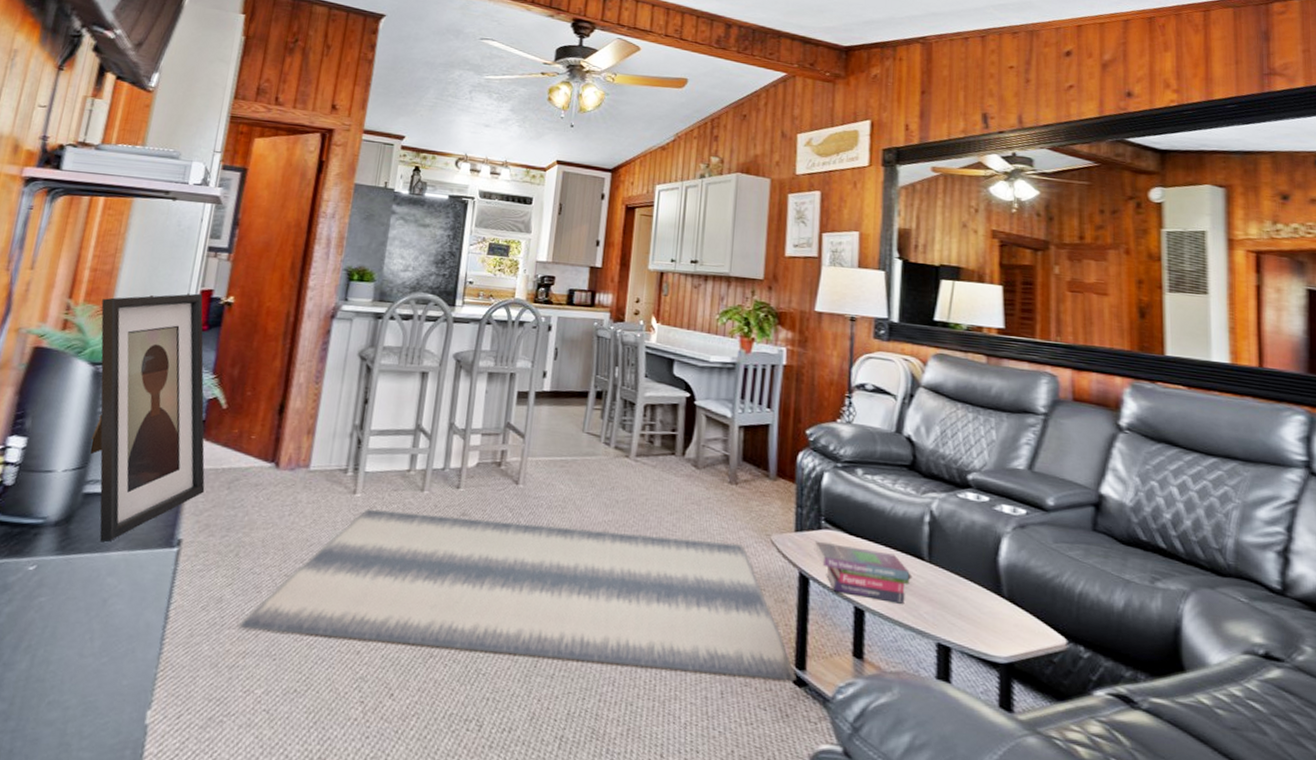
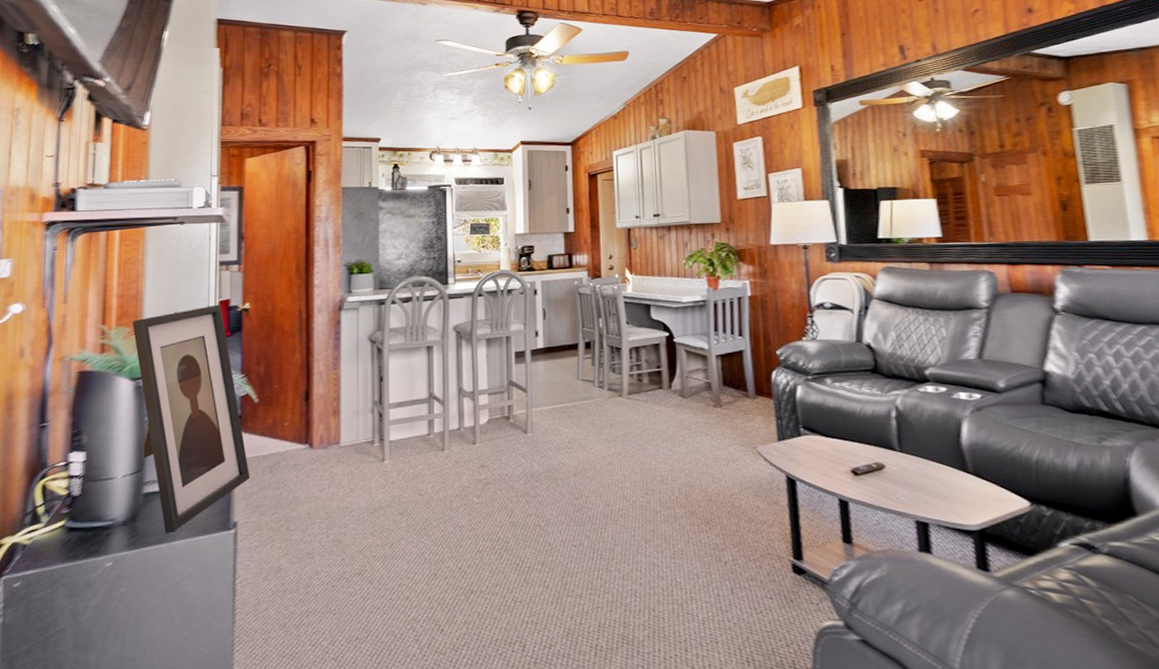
rug: present [237,508,796,681] -> none [297,459,796,591]
books: present [814,540,910,604] -> none [796,446,885,491]

